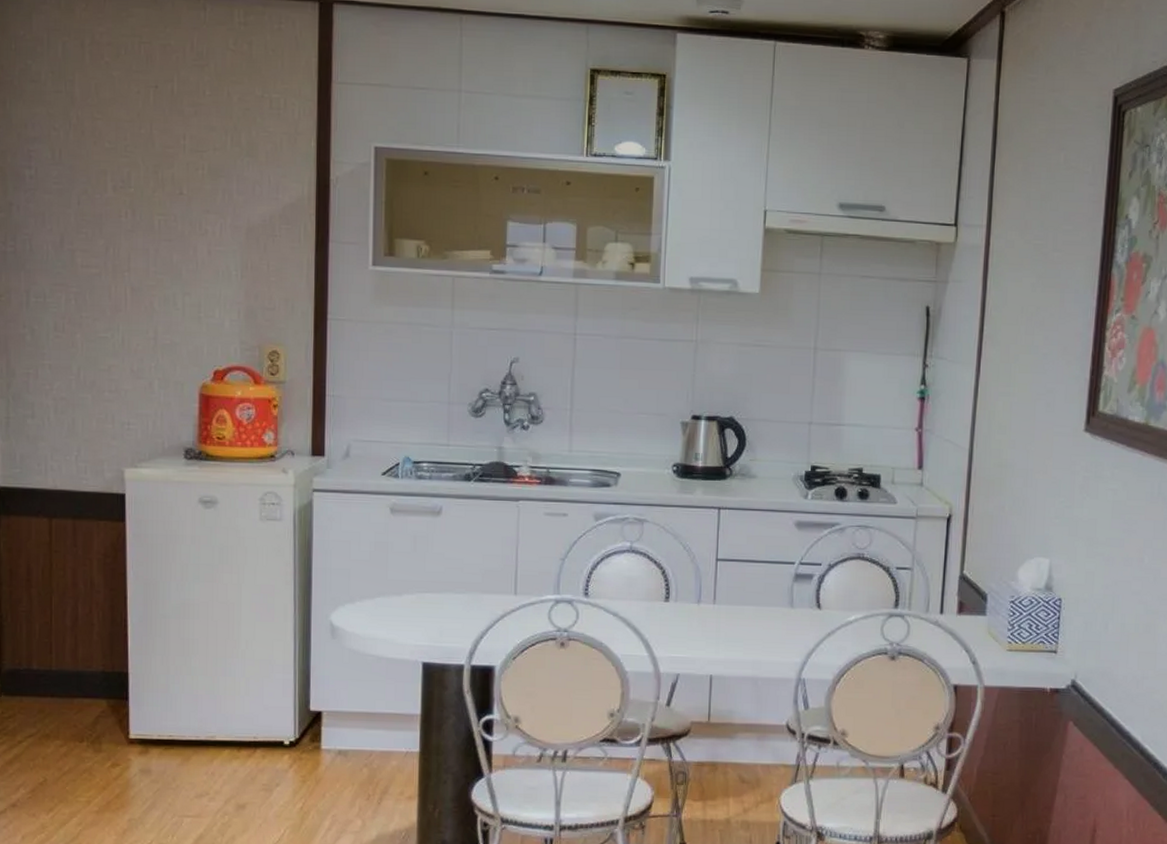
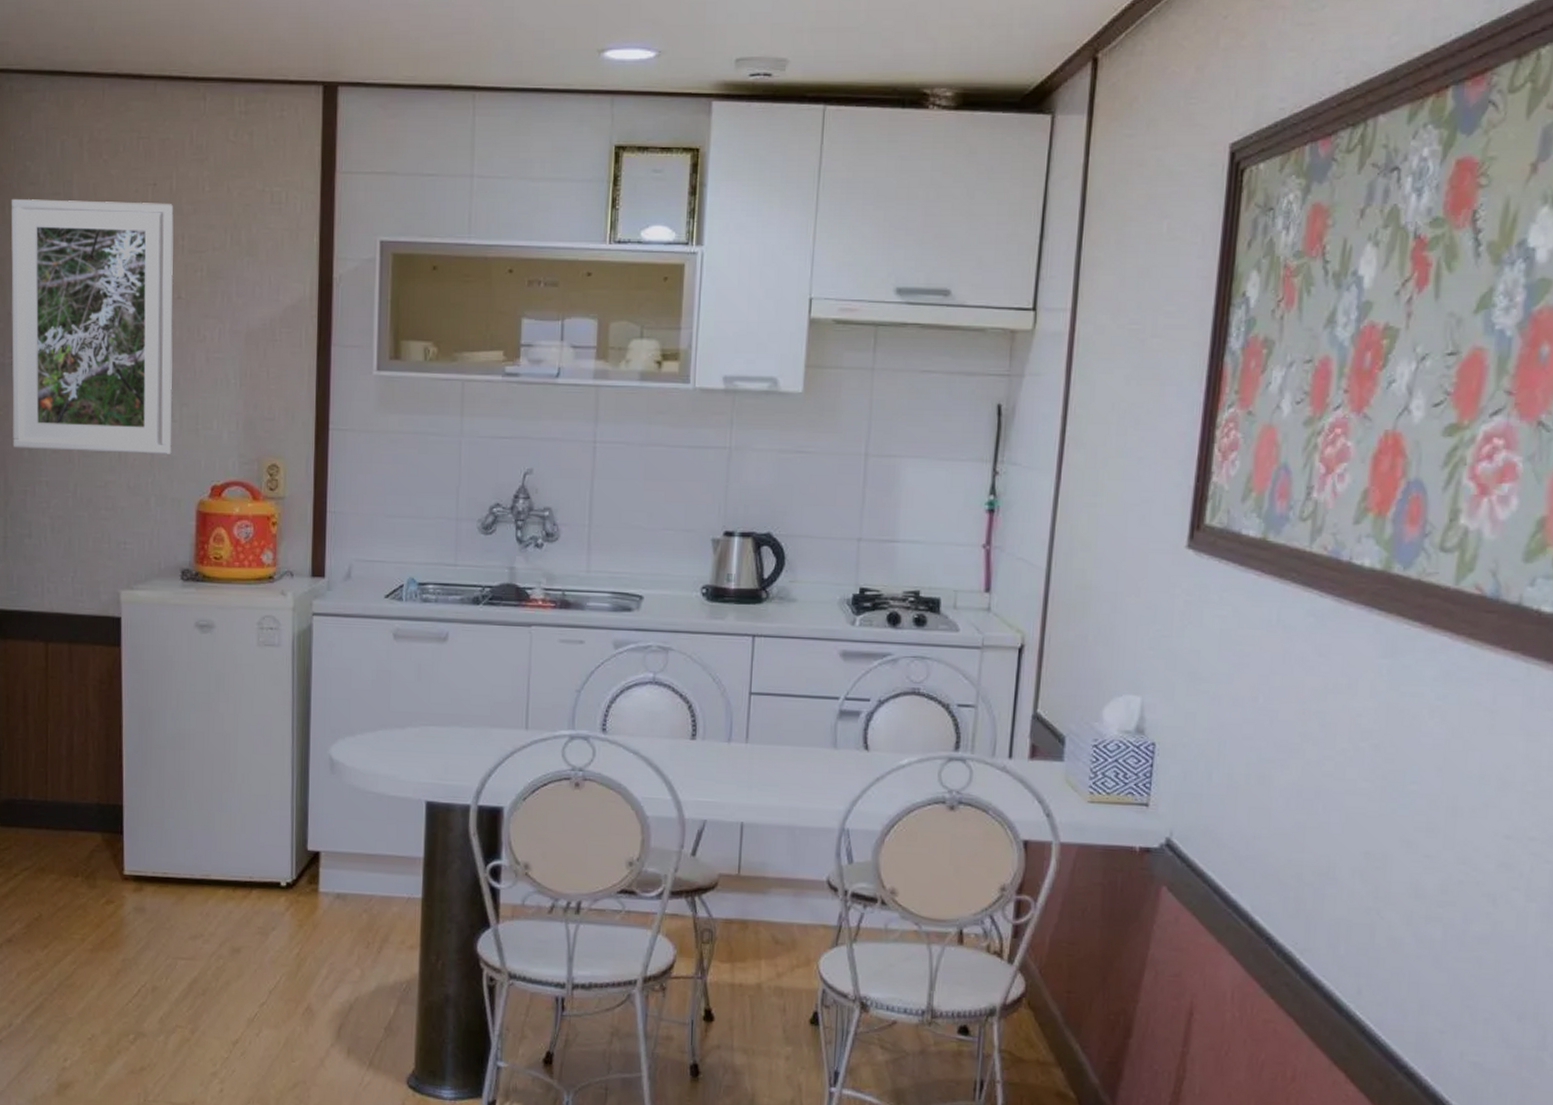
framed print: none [12,94,175,340] -> present [11,198,174,454]

